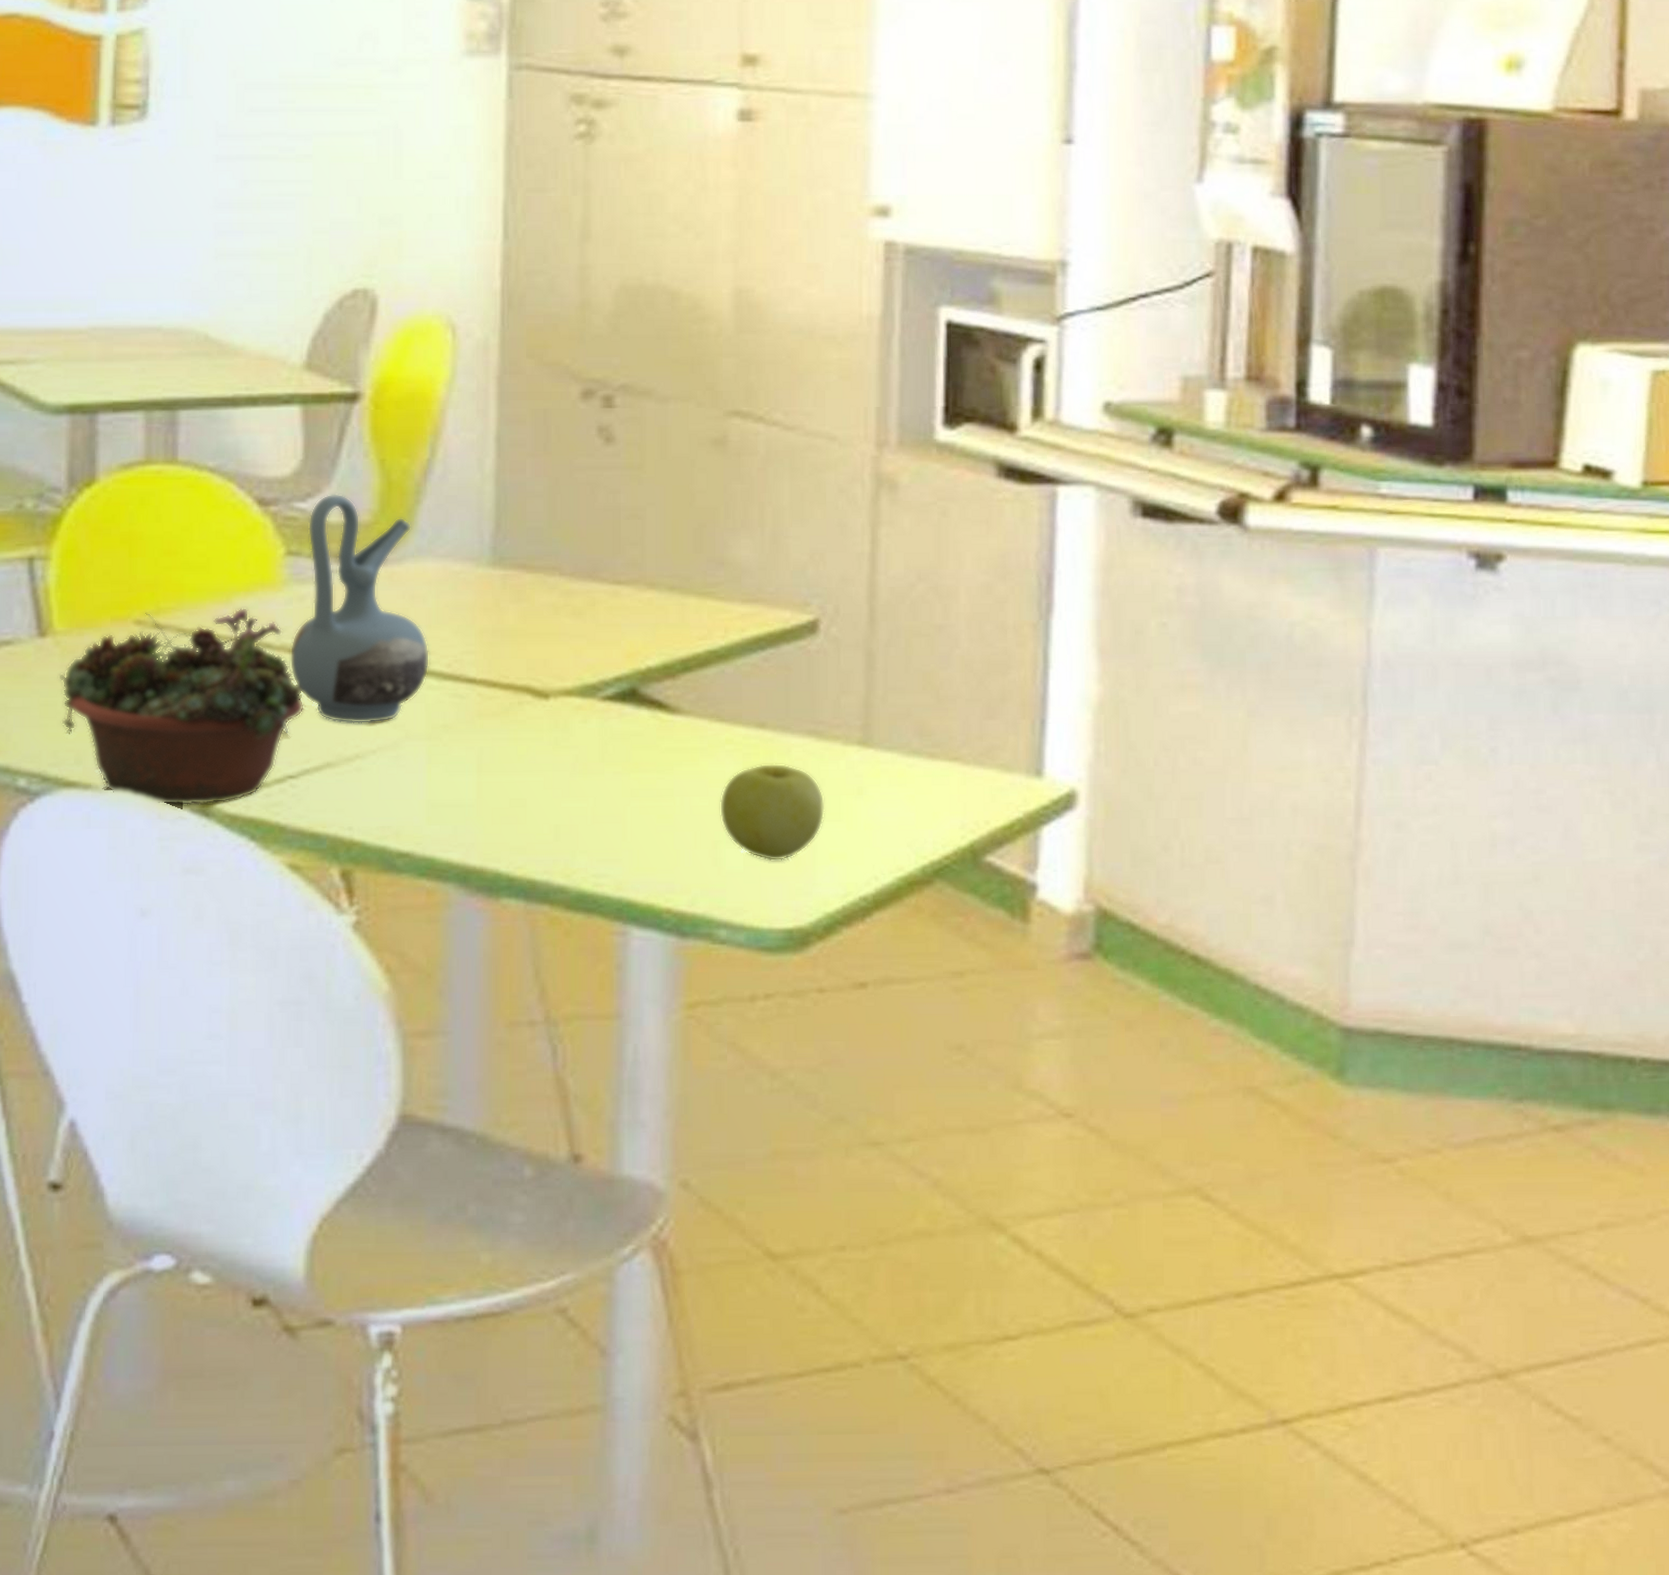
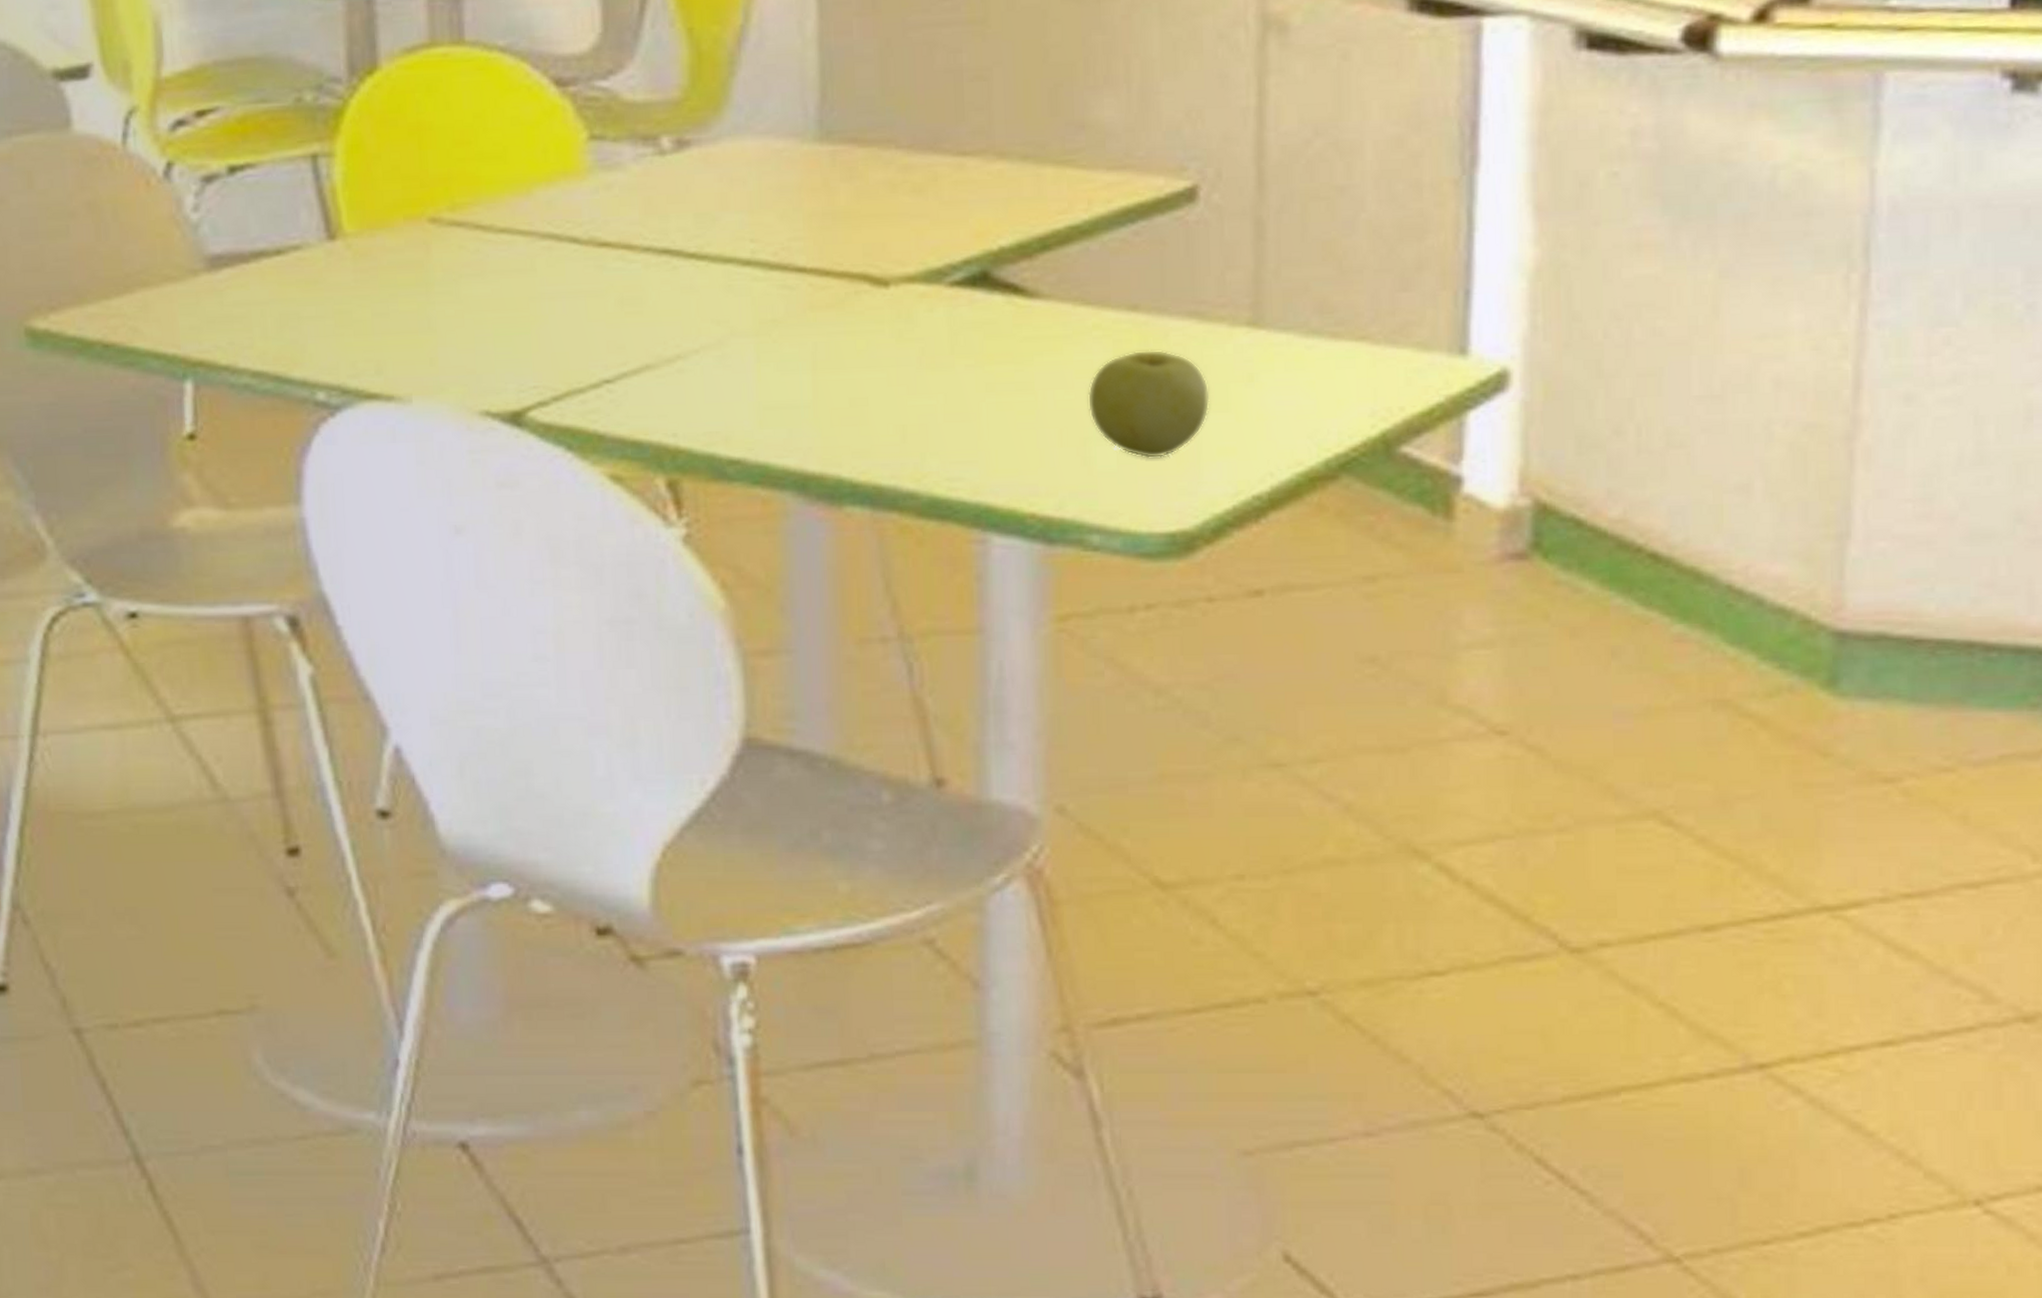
succulent planter: present [58,607,305,806] -> none [352,198,619,416]
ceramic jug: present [289,494,430,724] -> none [598,69,754,322]

